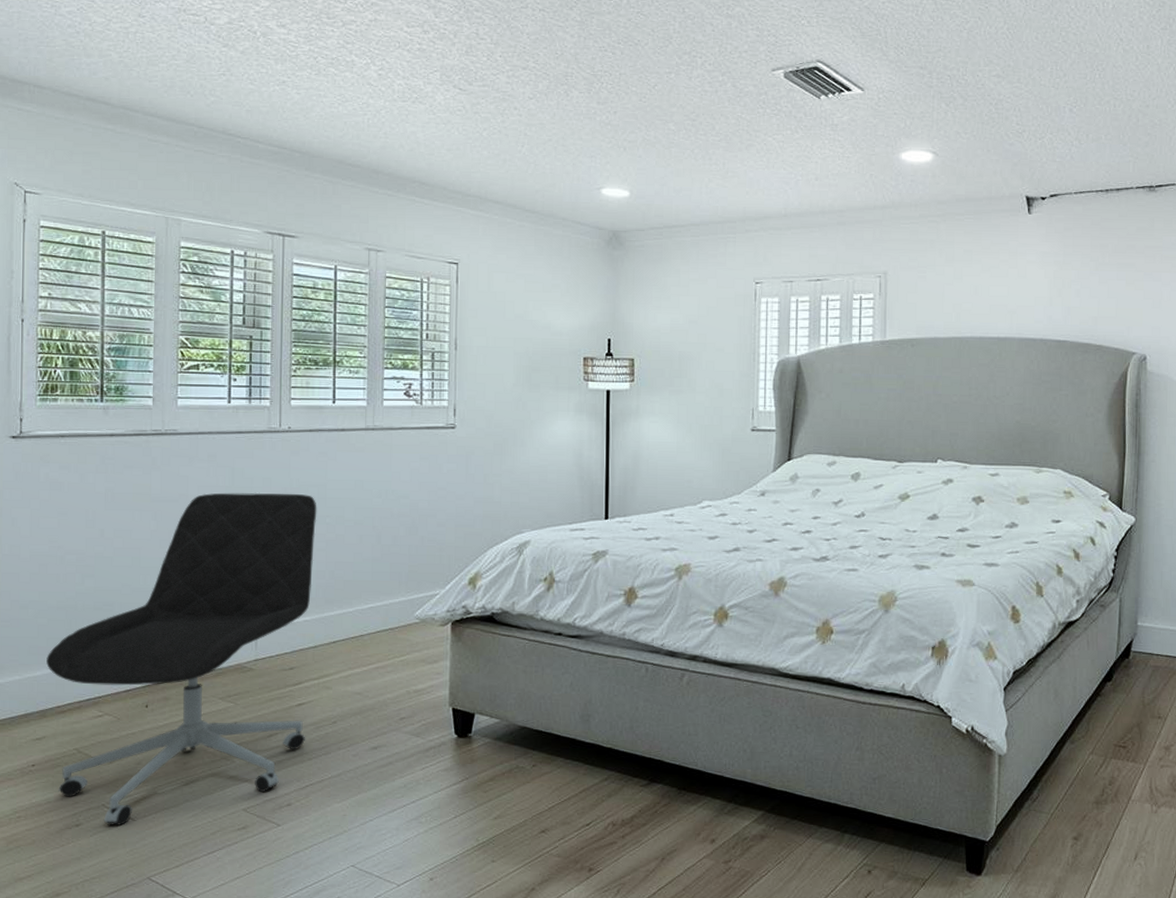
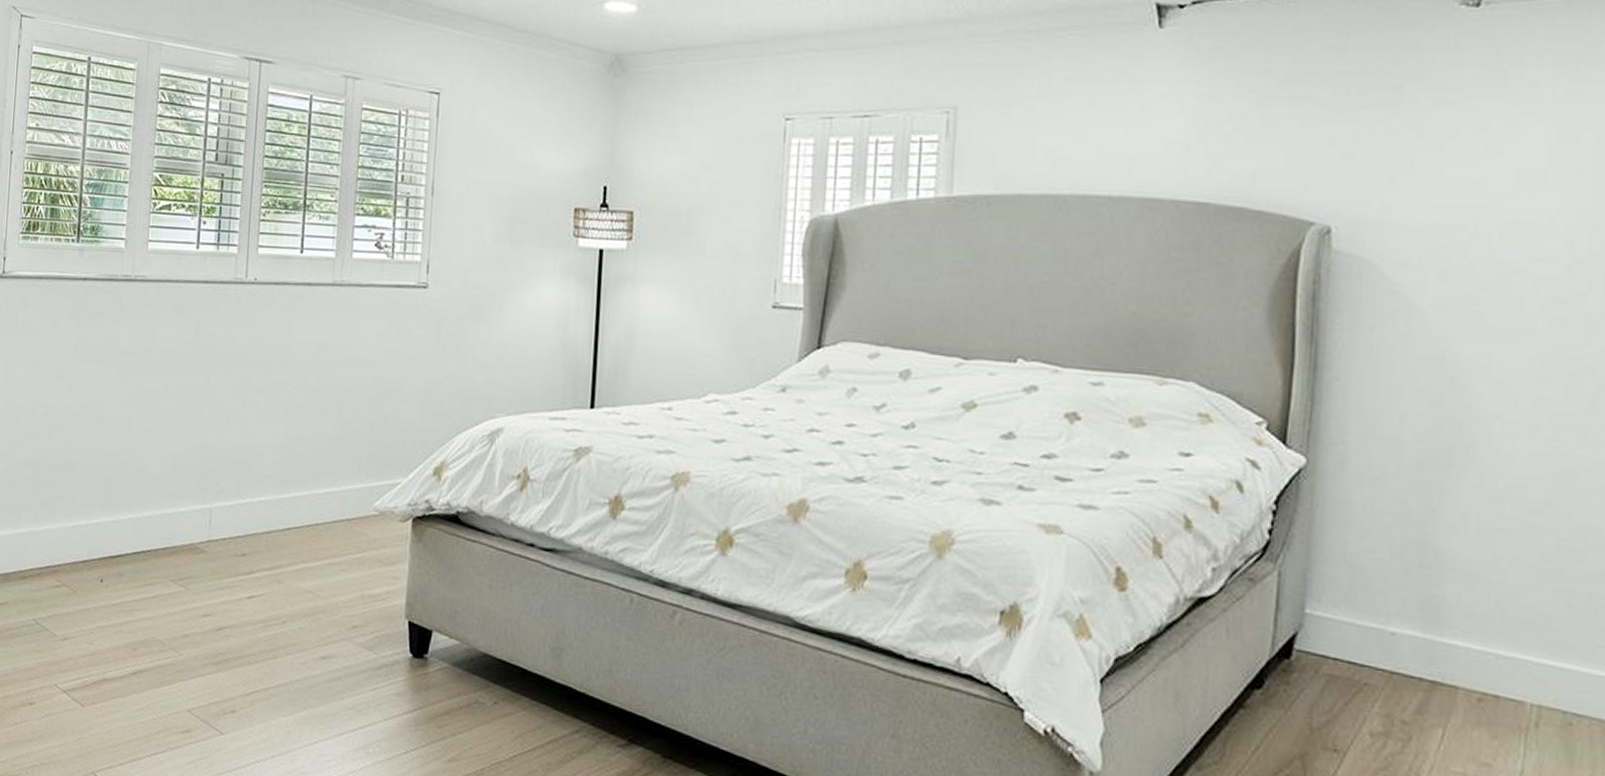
office chair: present [46,492,317,825] -> none [13,348,279,710]

